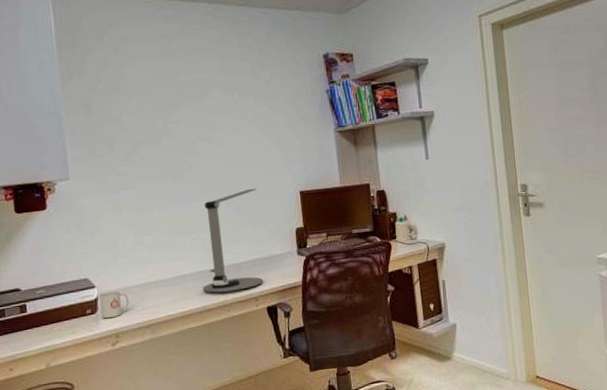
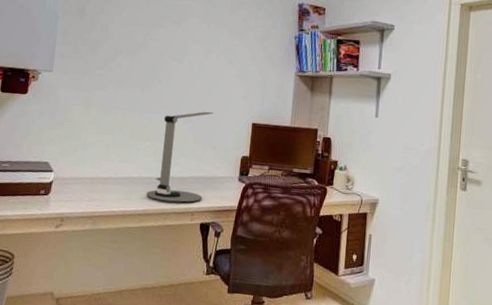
mug: present [99,291,129,319] -> none [52,178,80,203]

